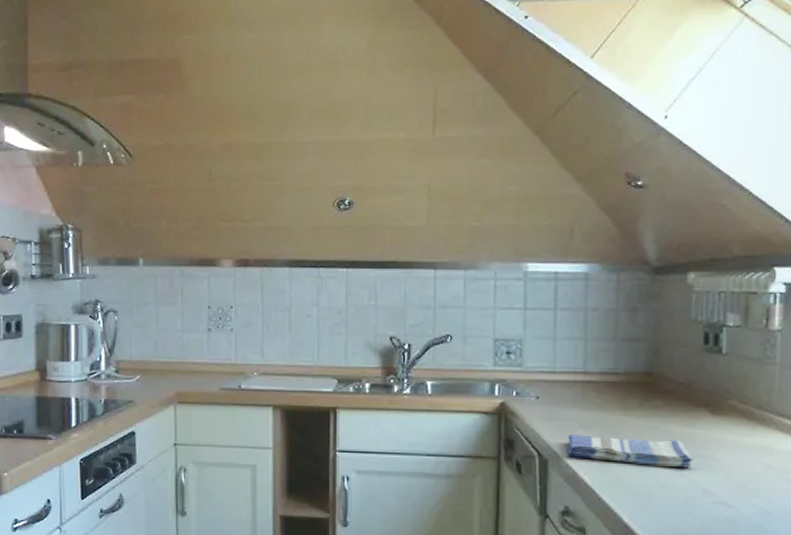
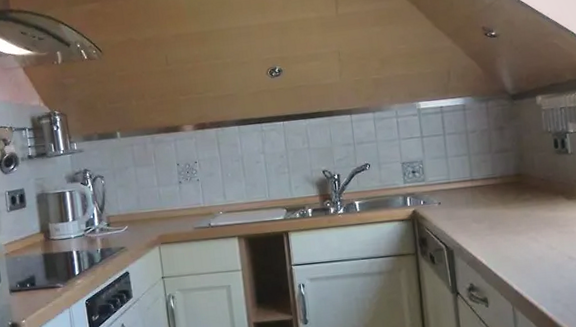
dish towel: present [567,434,694,467] -> none [465,222,559,246]

